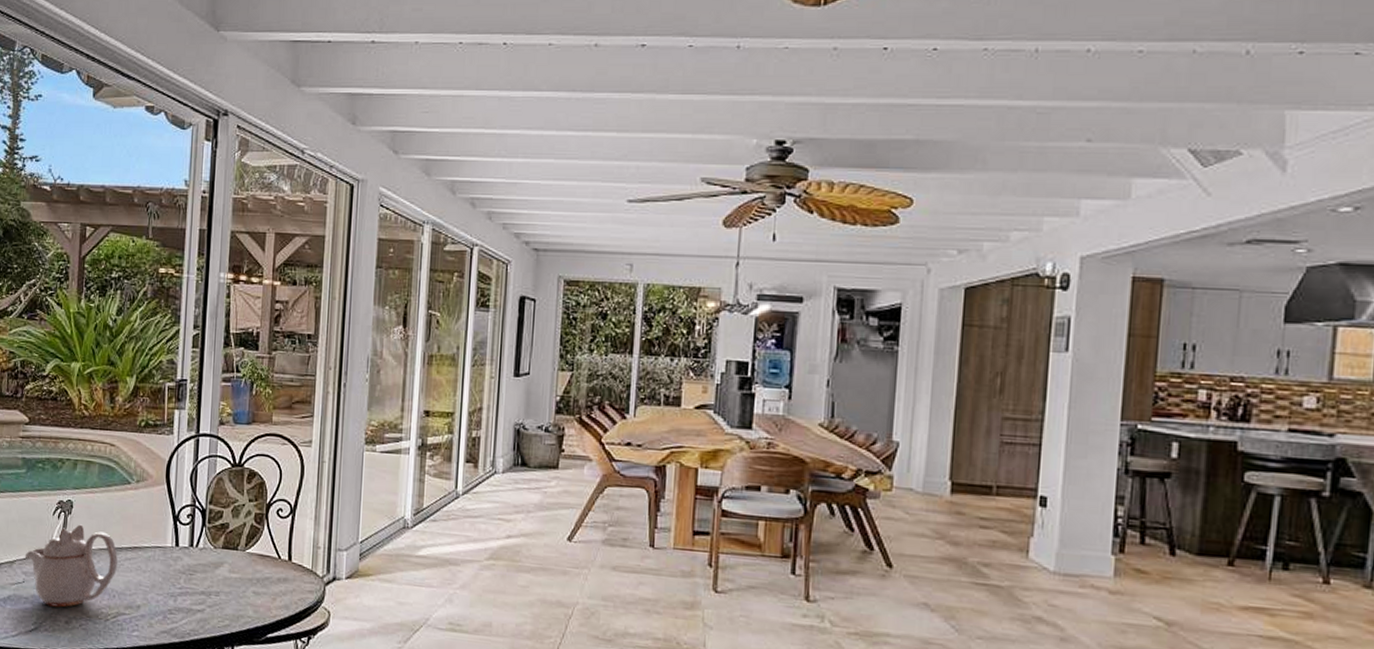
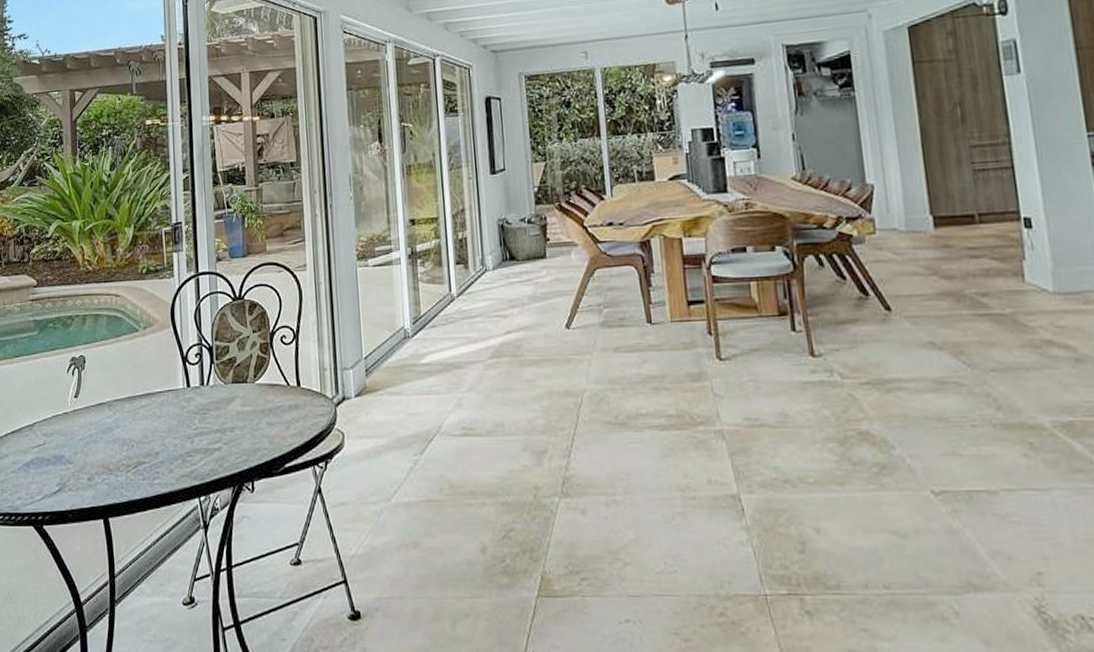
teapot: present [24,524,118,608] -> none [43,378,134,465]

